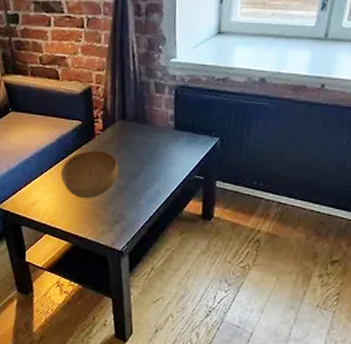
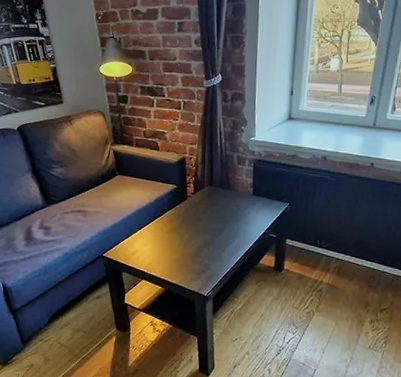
bowl: present [60,150,118,199] -> none [157,209,206,251]

